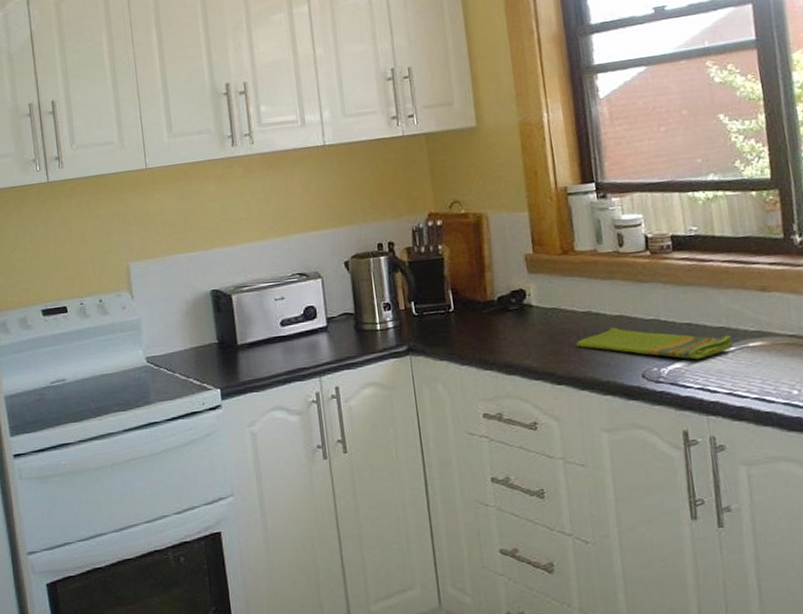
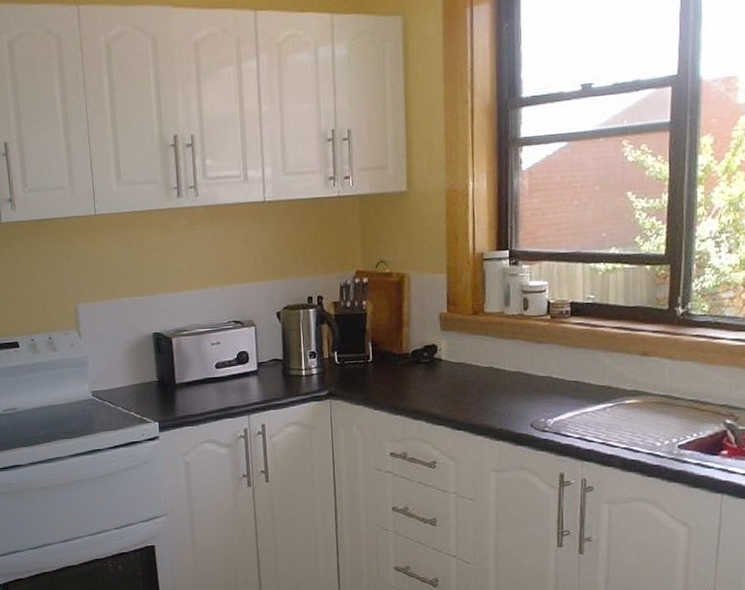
dish towel: present [576,327,733,360] -> none [476,382,611,413]

